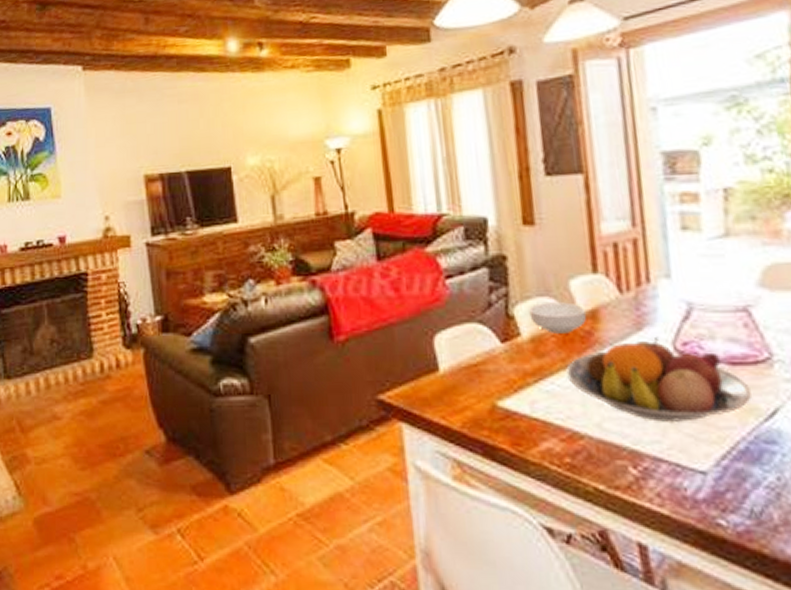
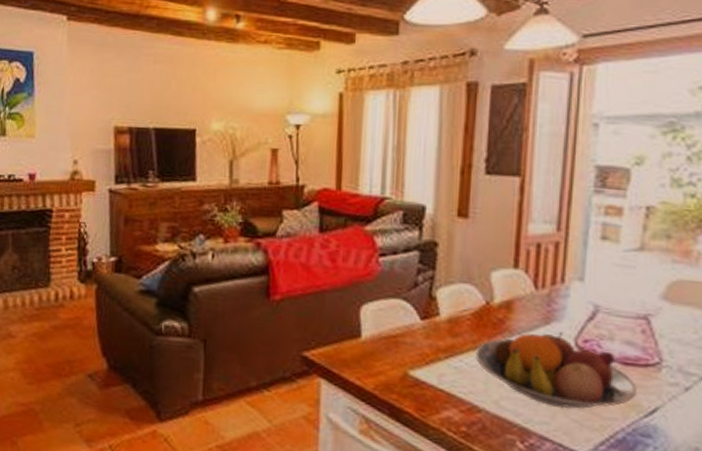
cereal bowl: present [529,302,587,334] -> none [450,289,502,319]

